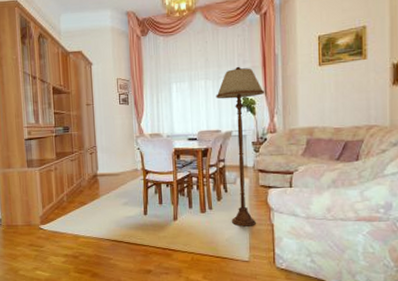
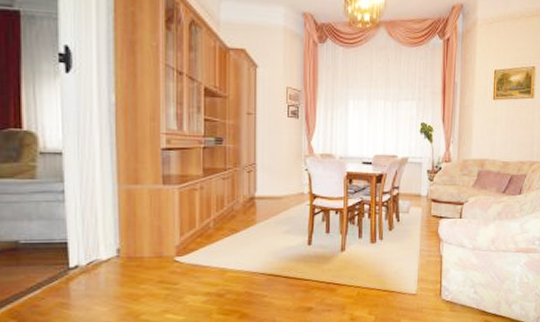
floor lamp: present [216,66,265,227] -> none [394,90,443,258]

